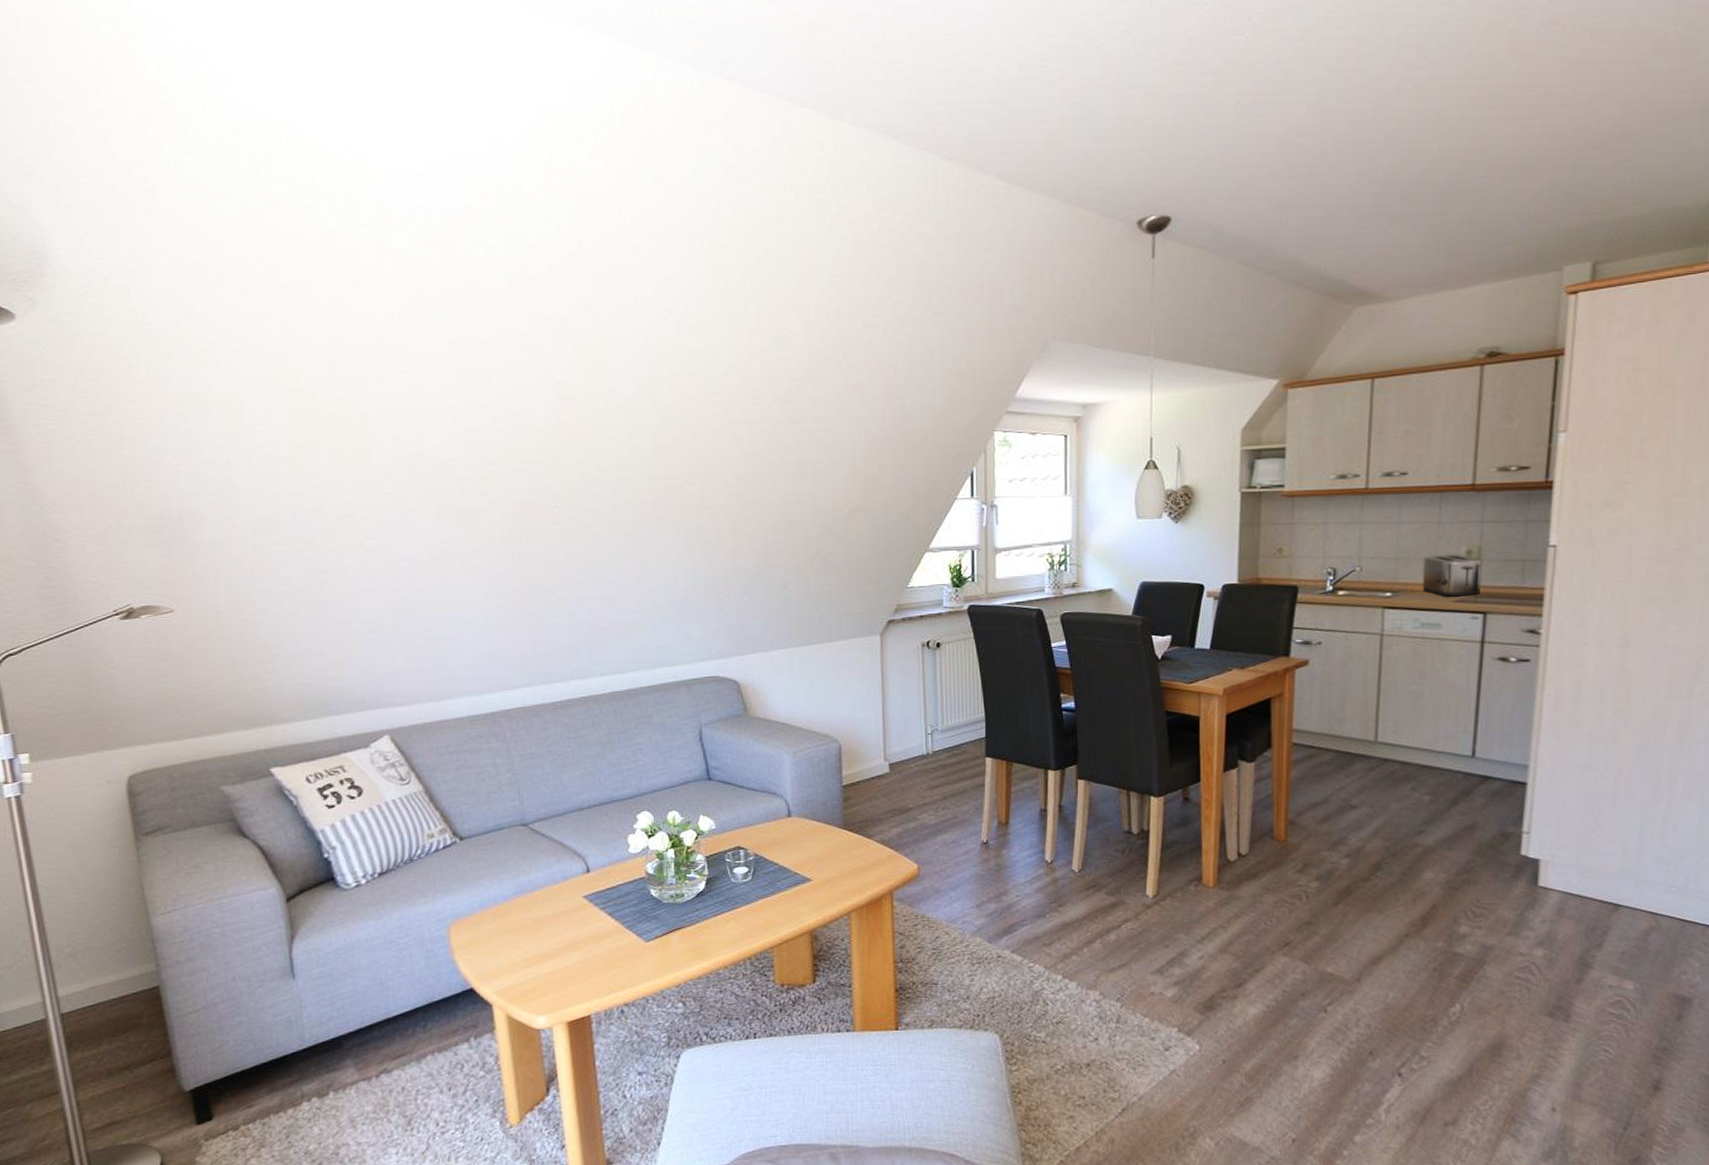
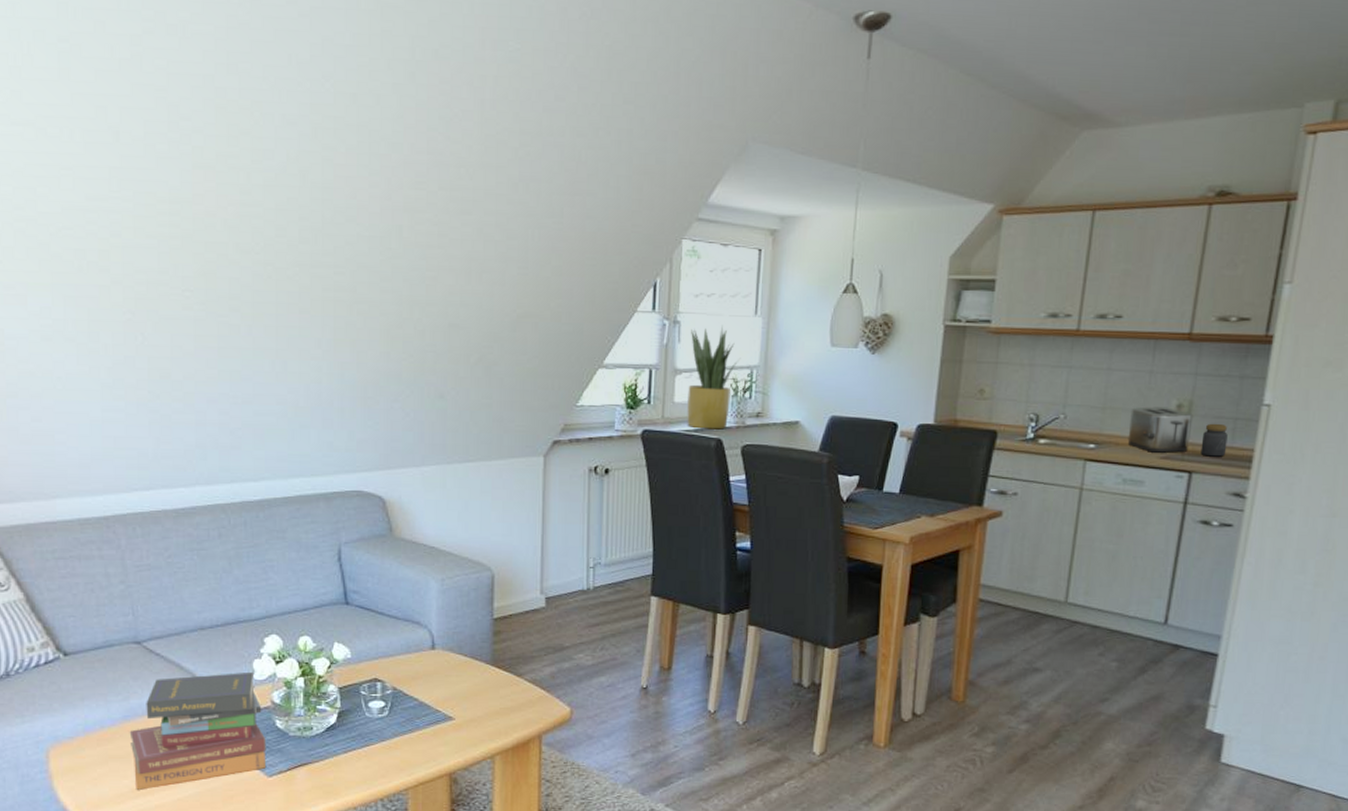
books: none [520,846,644,959] -> present [129,671,267,790]
planter: none [1007,507,1055,601] -> present [687,326,741,430]
jar: none [1493,566,1518,598] -> present [1200,423,1228,457]

